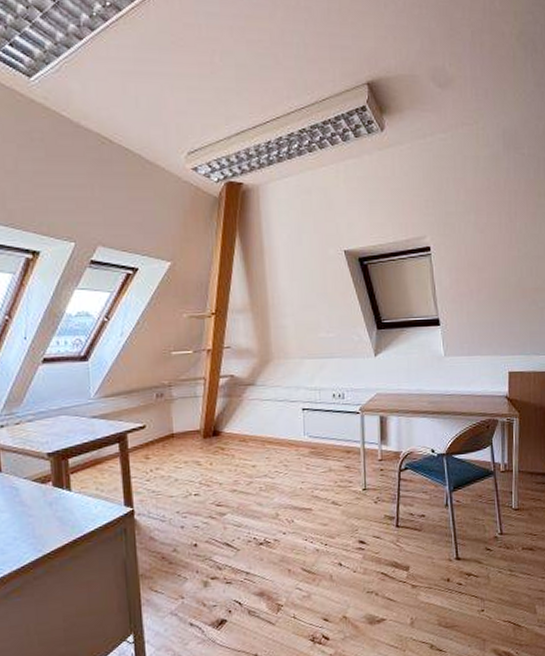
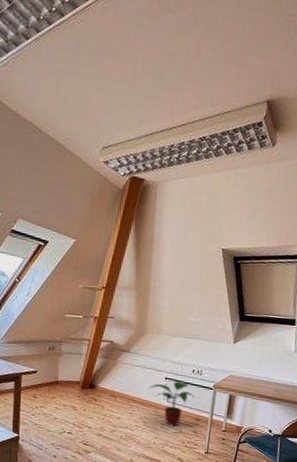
potted plant: none [284,410,340,465] -> present [149,381,195,426]

